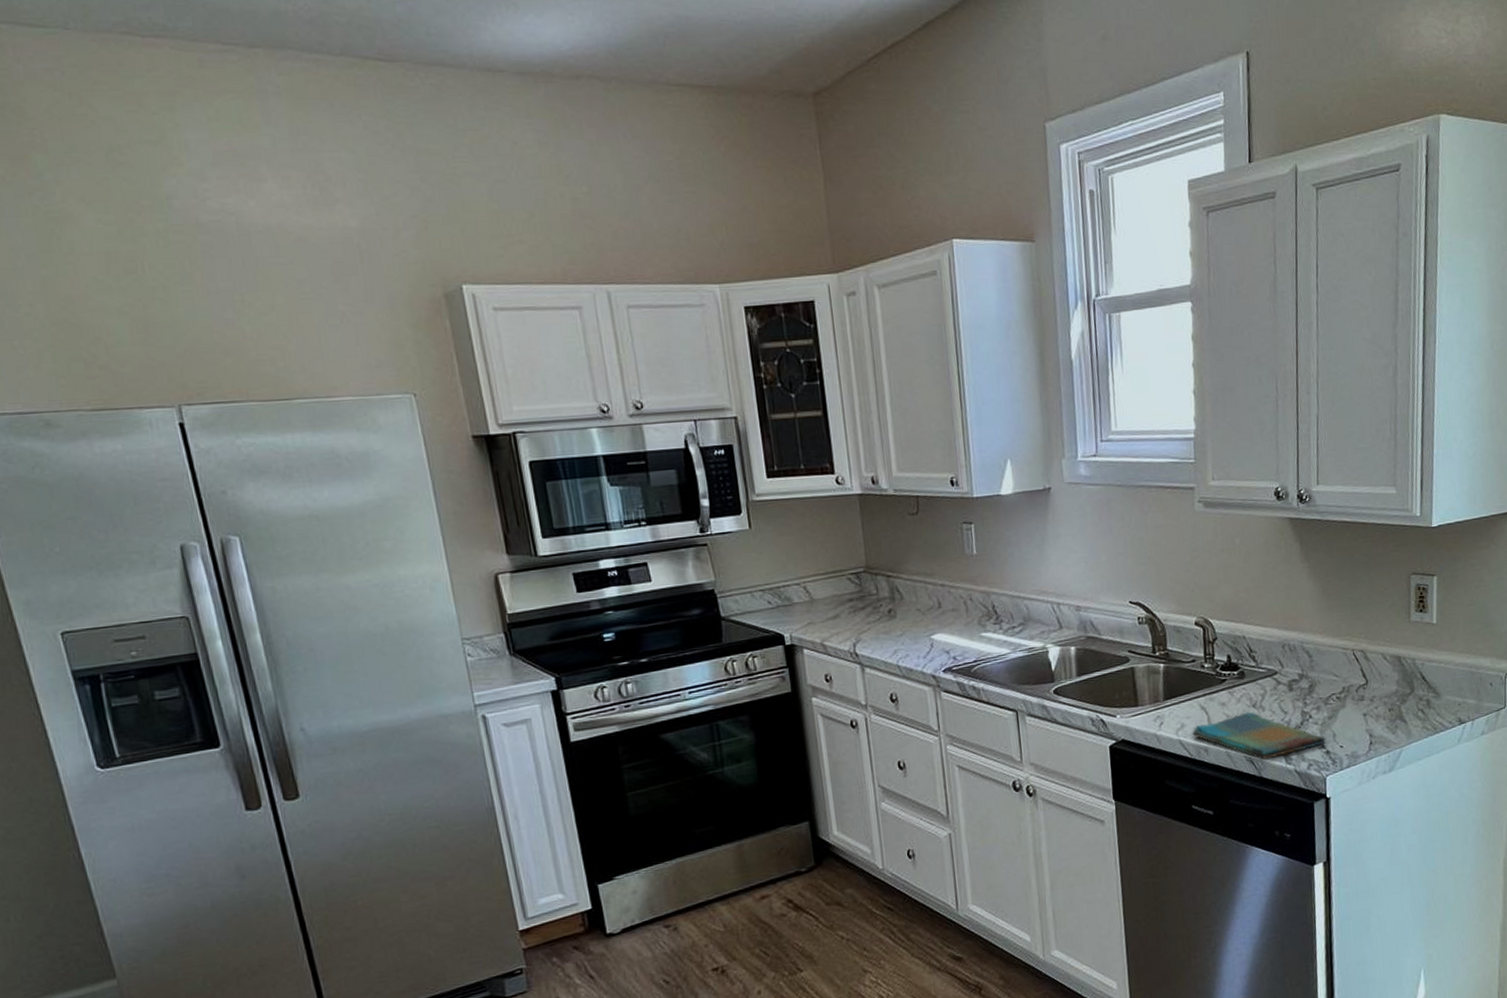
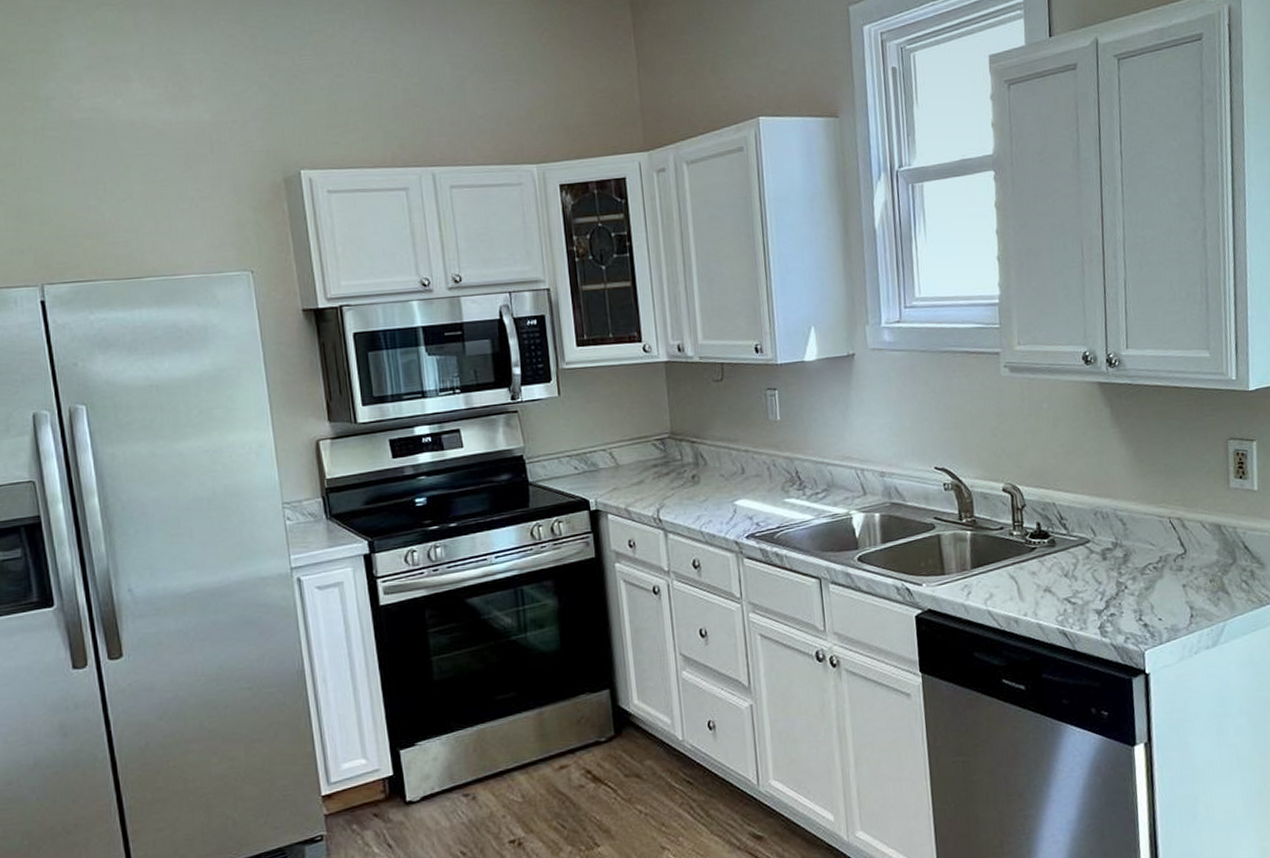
dish towel: present [1191,711,1325,761] -> none [1000,581,1142,633]

